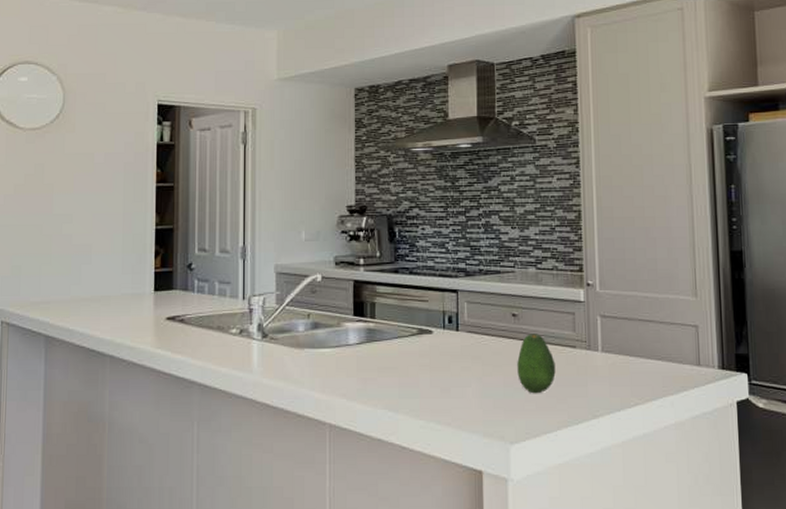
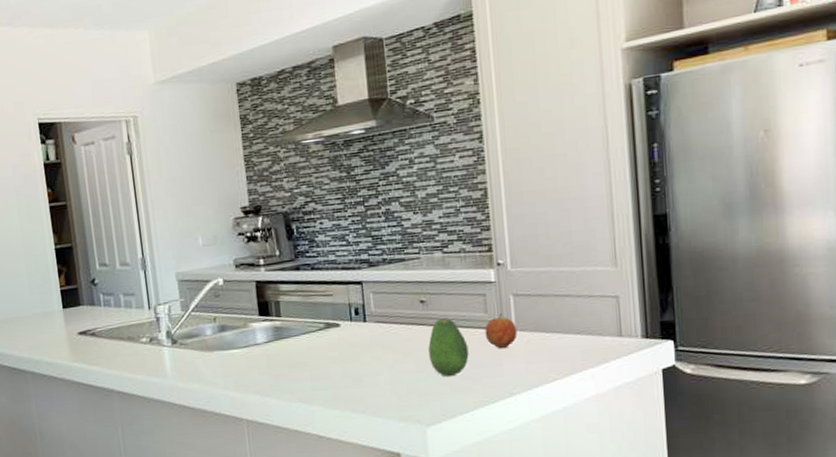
fruit: none [572,333,603,368] -> present [485,313,518,348]

